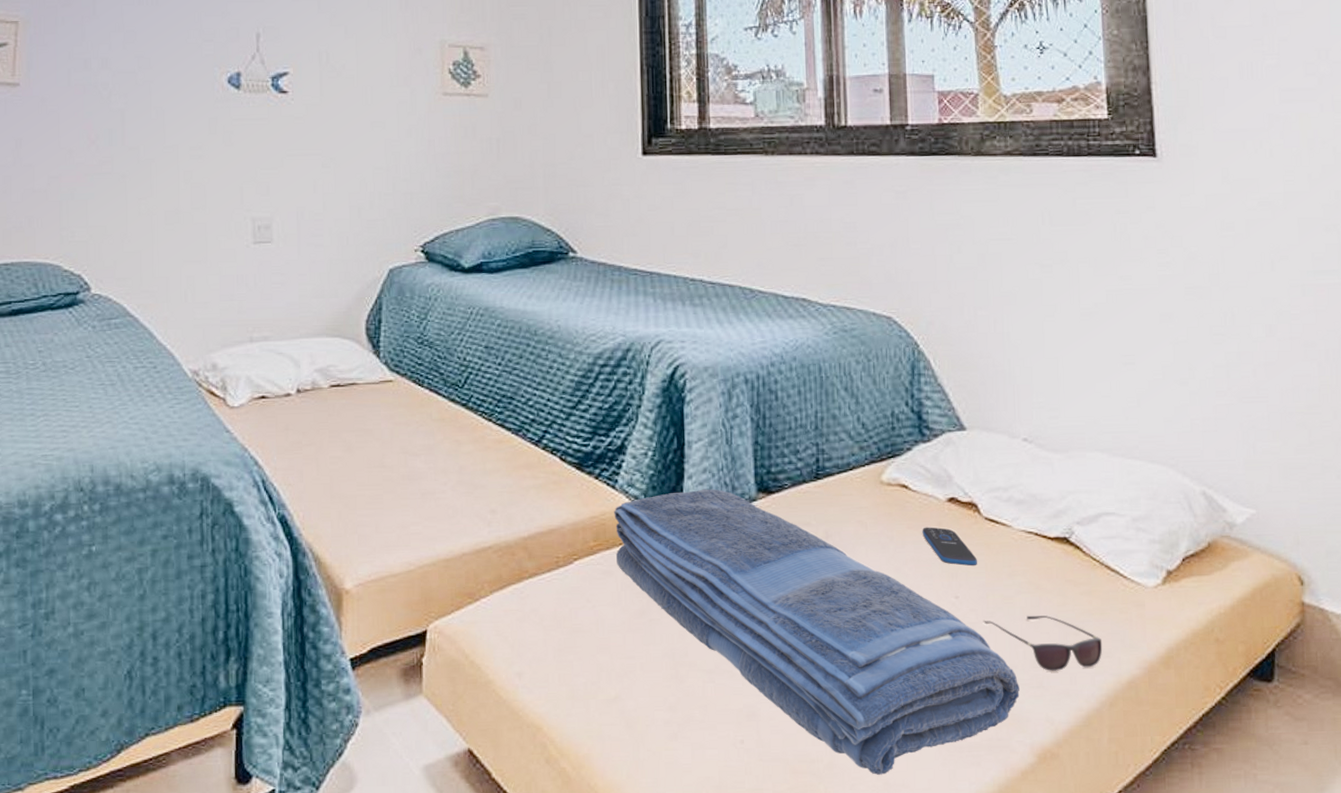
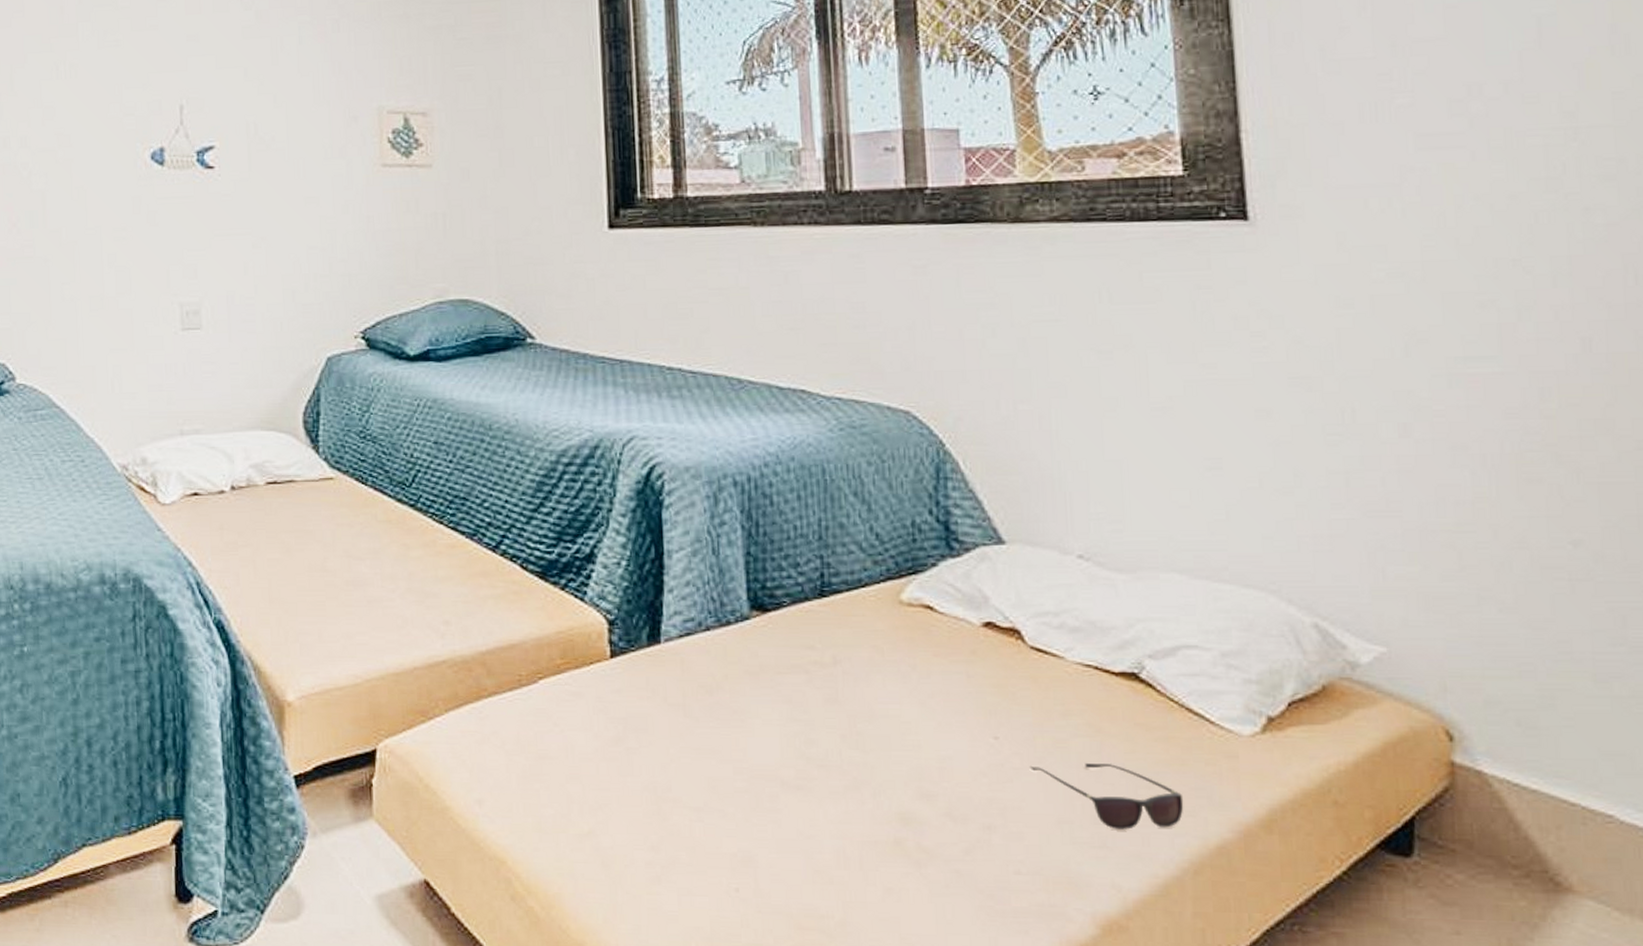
towel: present [614,489,1020,775] -> none [583,604,1077,938]
mobile phone: present [922,527,977,567] -> none [951,655,1021,703]

